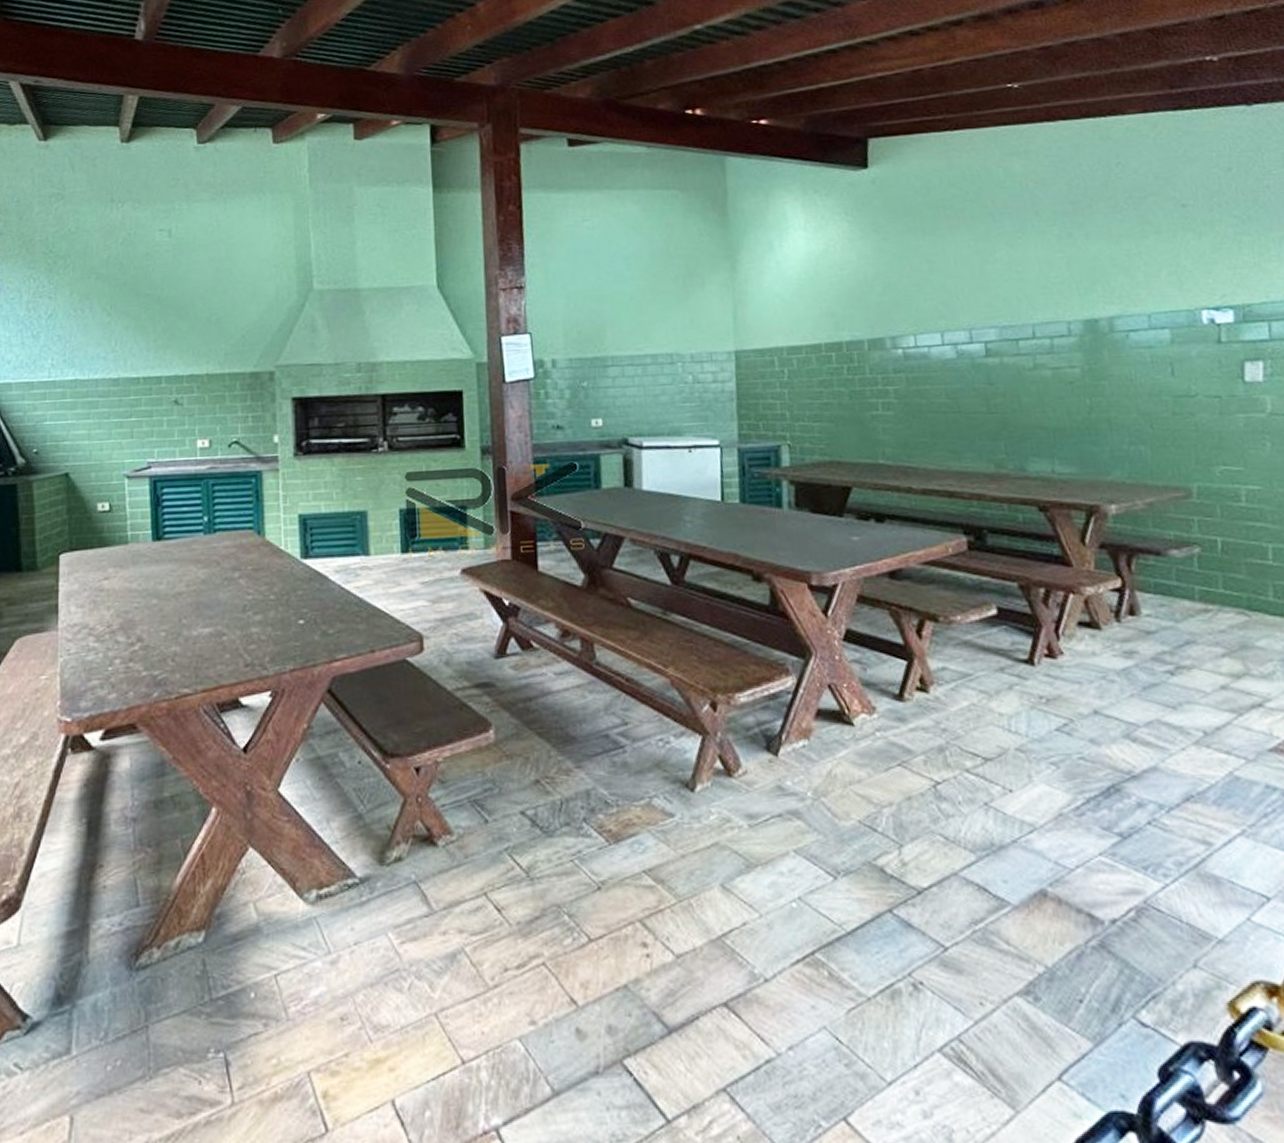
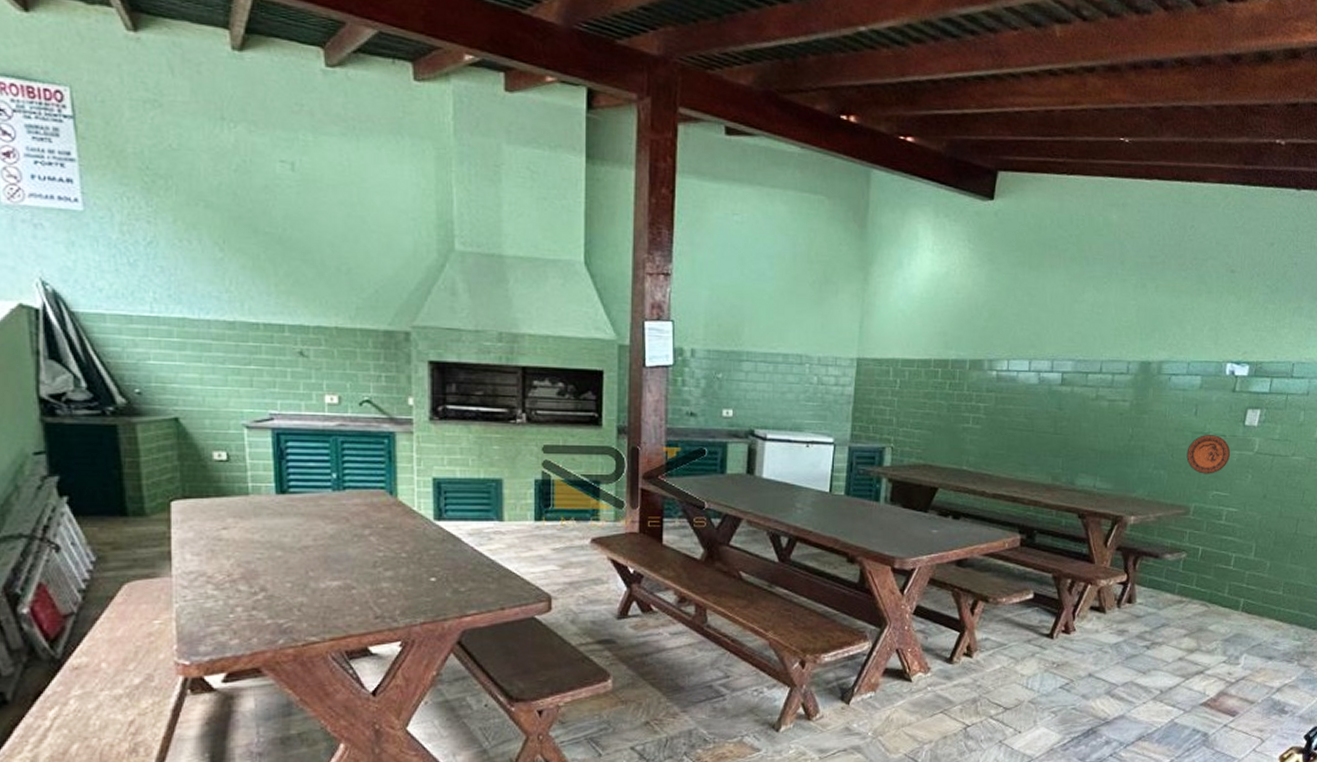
decorative plate: none [1170,396,1234,446] -> present [1186,434,1231,474]

